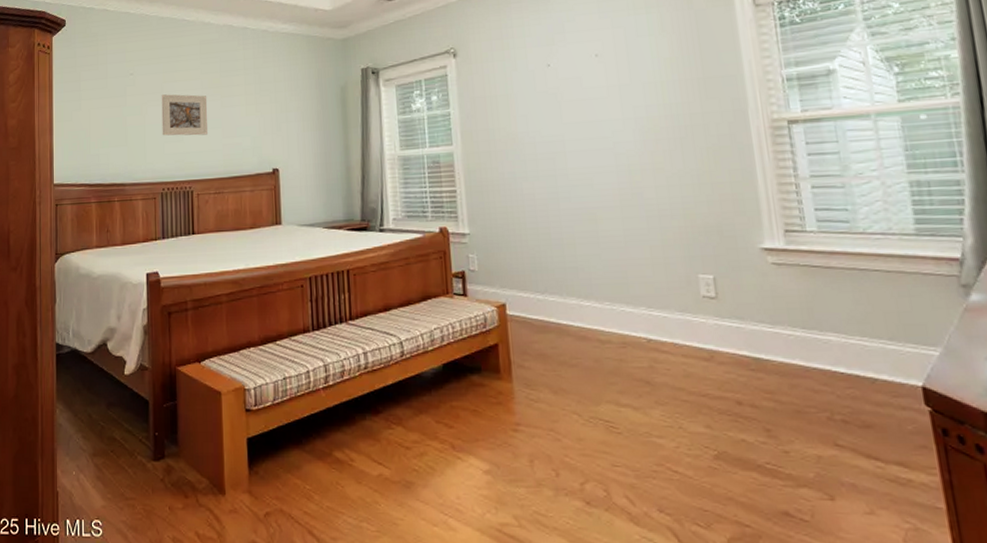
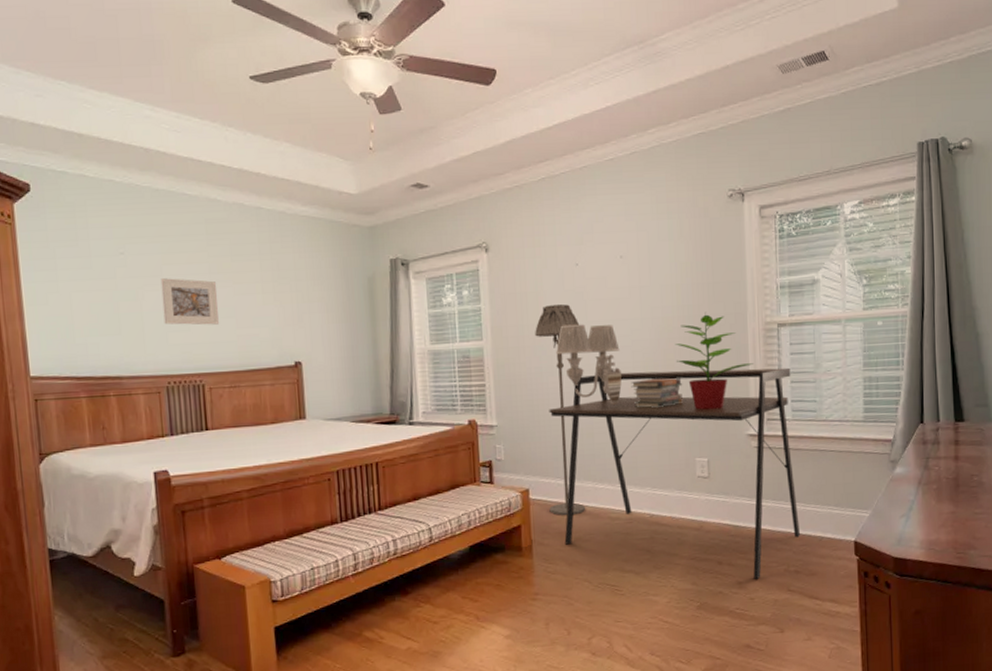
floor lamp: none [506,106,571,335] -> present [535,303,586,515]
desk: none [524,170,845,427] -> present [549,367,801,579]
wall sconce: none [530,126,605,212] -> present [556,324,622,405]
book stack: none [615,183,678,216] -> present [631,378,683,408]
potted plant: none [663,109,761,219] -> present [675,312,753,410]

